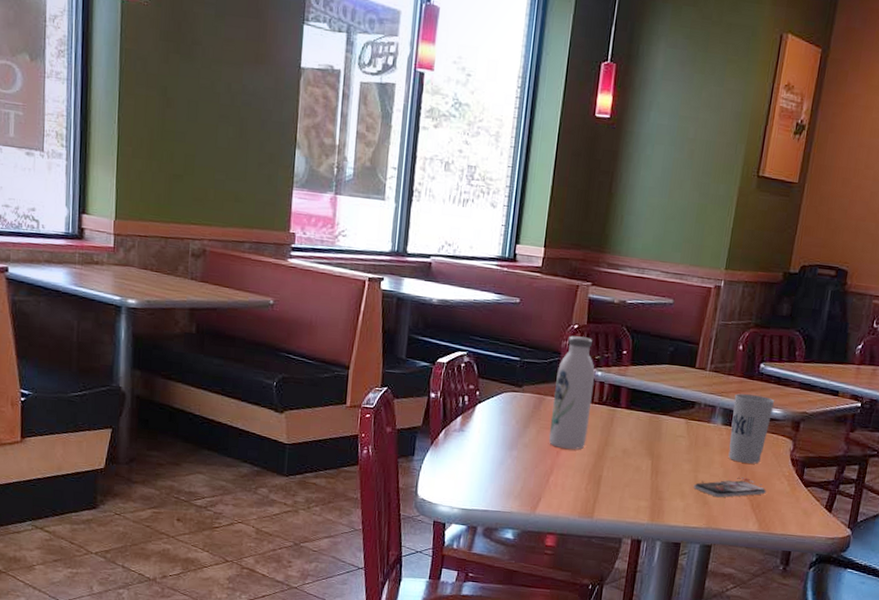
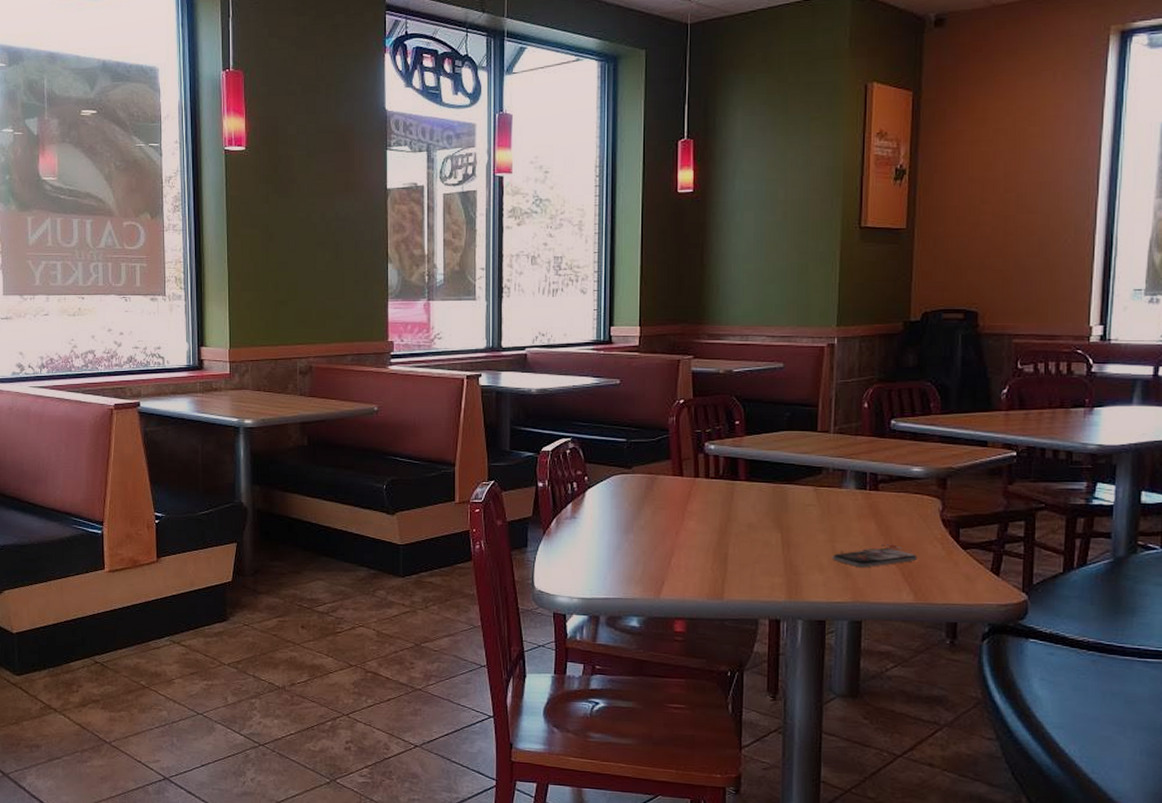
water bottle: present [548,336,595,450] -> none [665,411,708,528]
cup: present [728,393,775,464] -> none [866,454,914,528]

